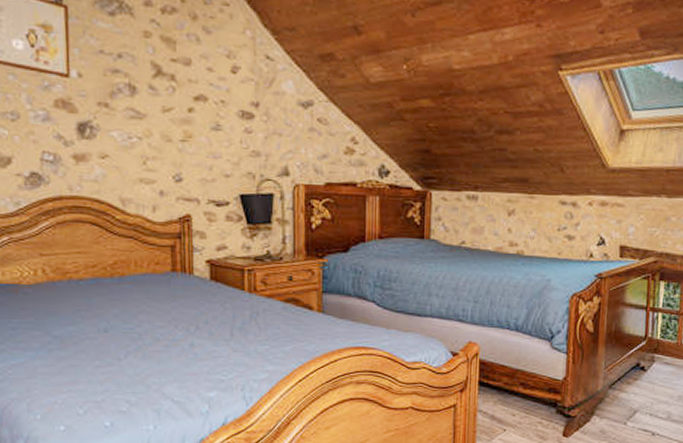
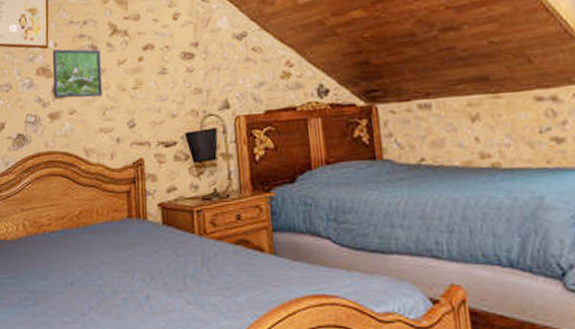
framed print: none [75,80,144,144] -> present [52,49,103,99]

